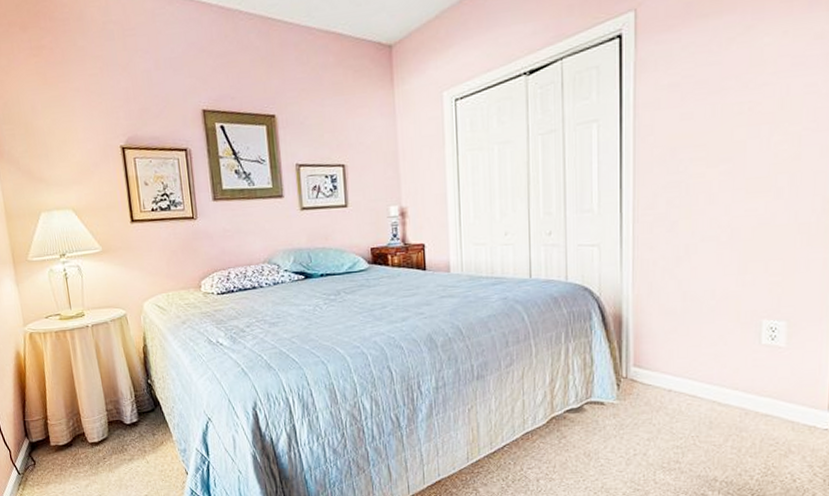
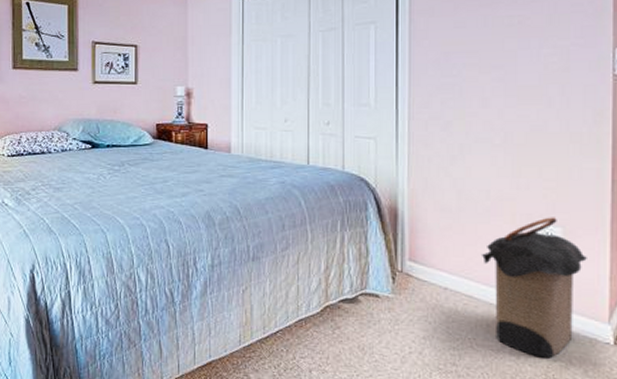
laundry hamper: none [706,311,810,449] -> present [482,217,587,358]

